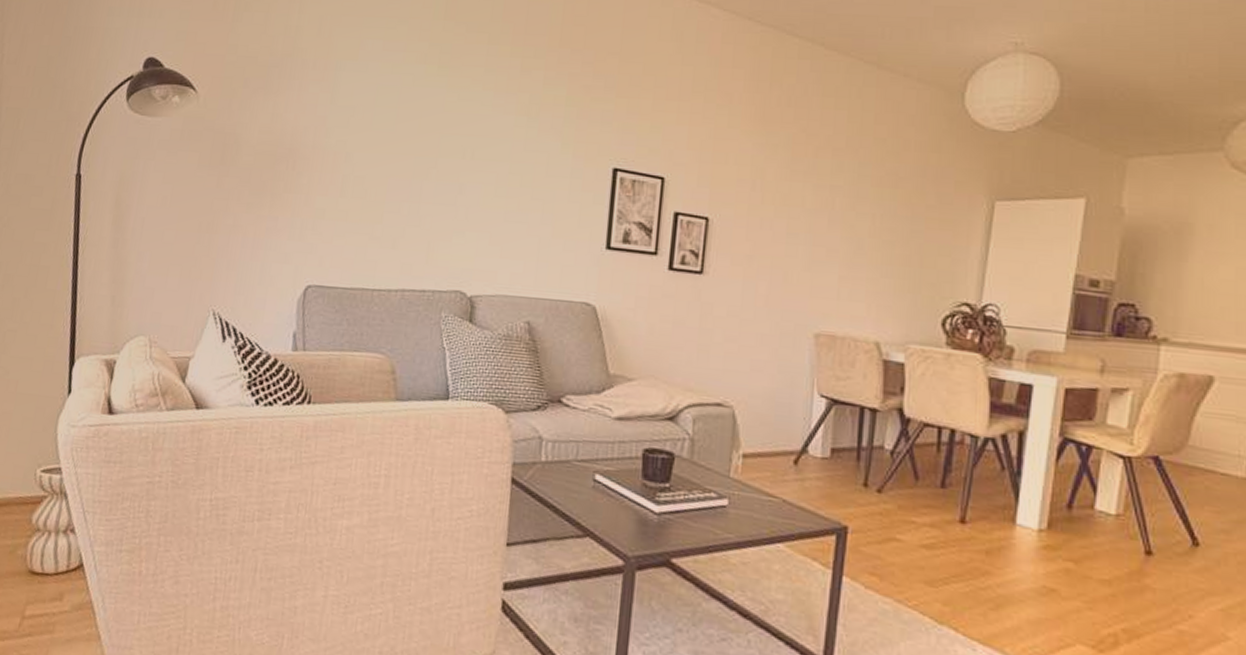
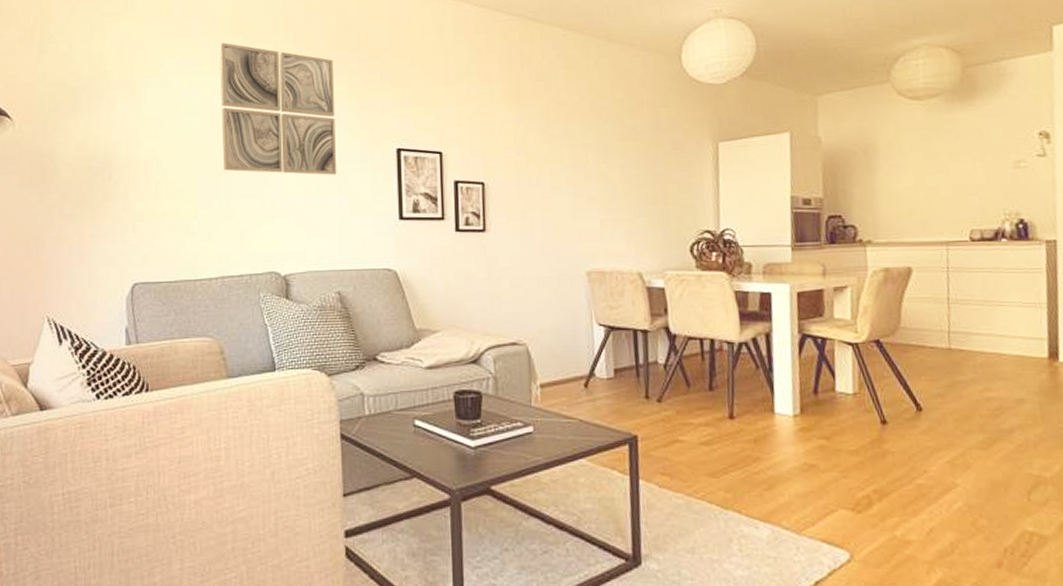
wall art: none [417,28,553,190] -> present [219,43,337,175]

